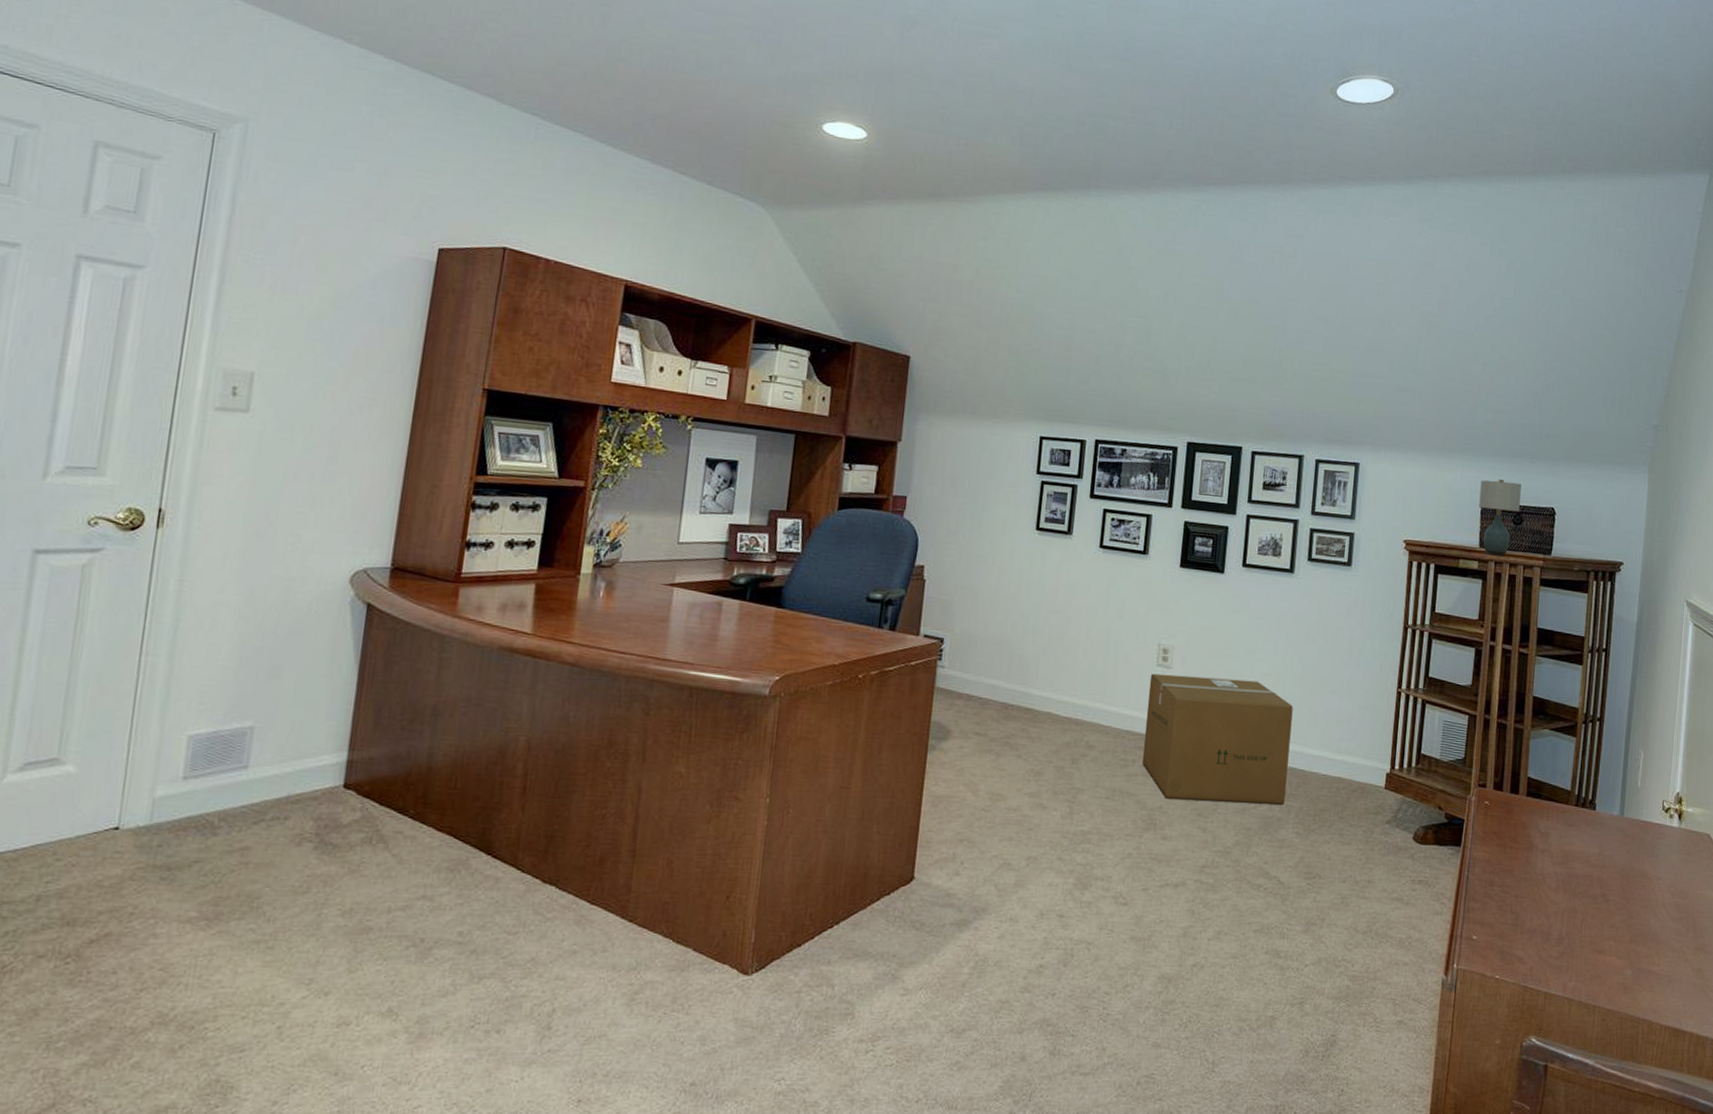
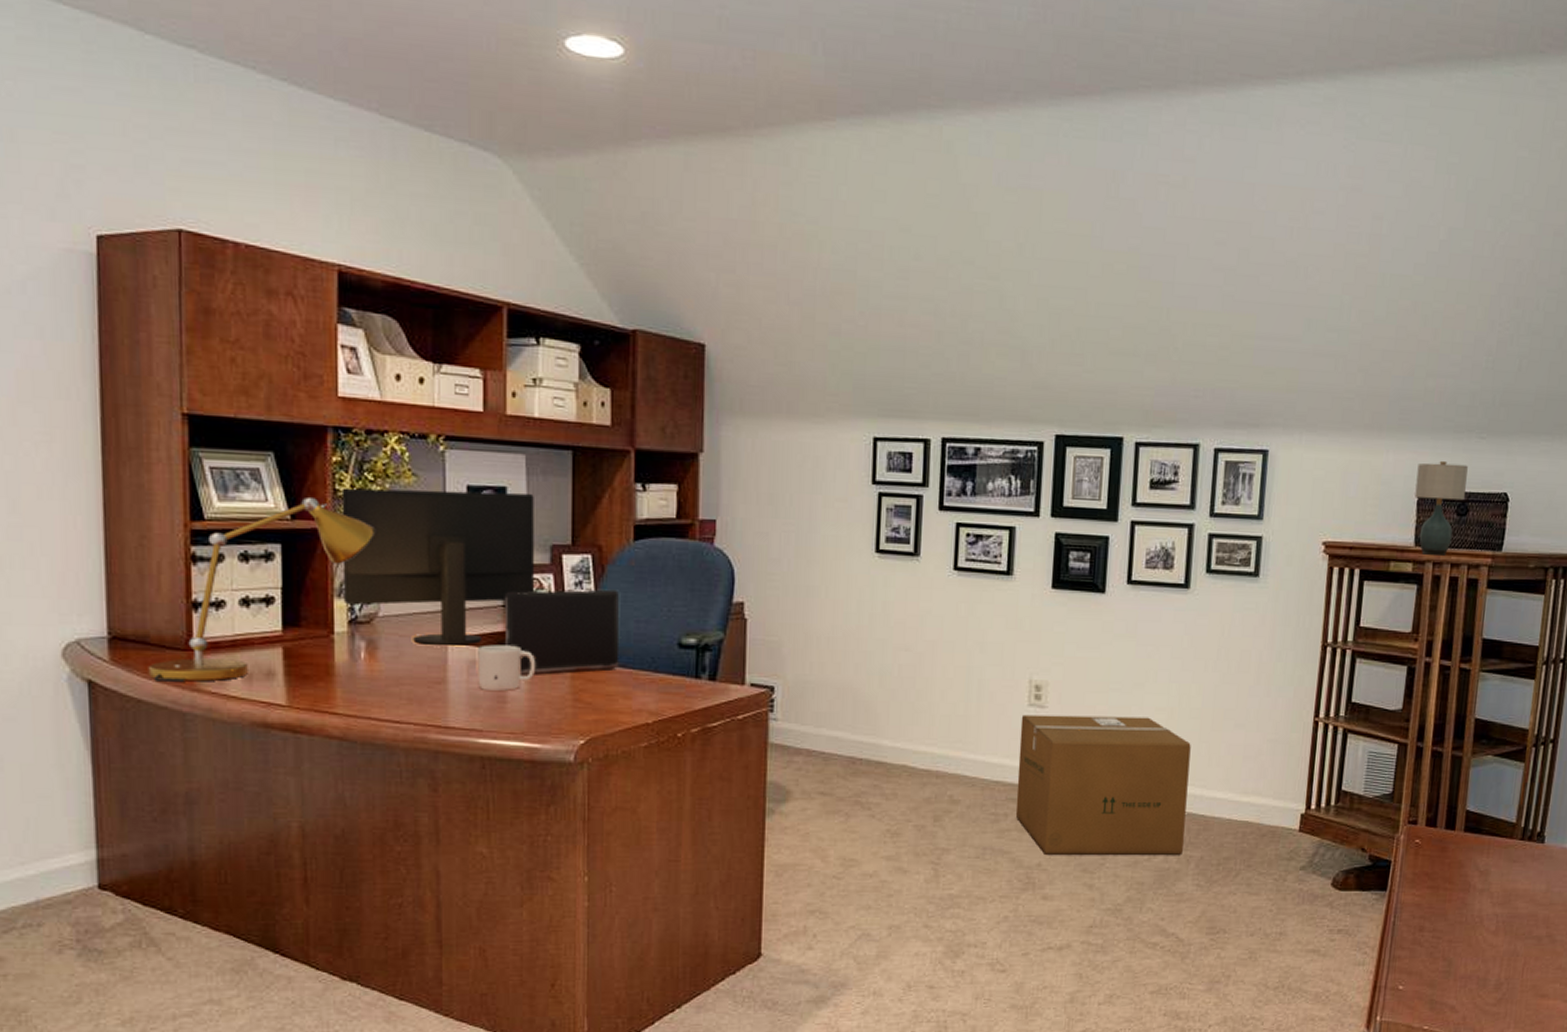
desk lamp: none [419,460,626,610] -> present [148,496,374,683]
computer monitor: none [592,454,760,591] -> present [341,487,535,647]
mug: none [695,590,746,632] -> present [476,644,536,692]
laptop computer: none [722,546,821,619] -> present [506,589,620,676]

